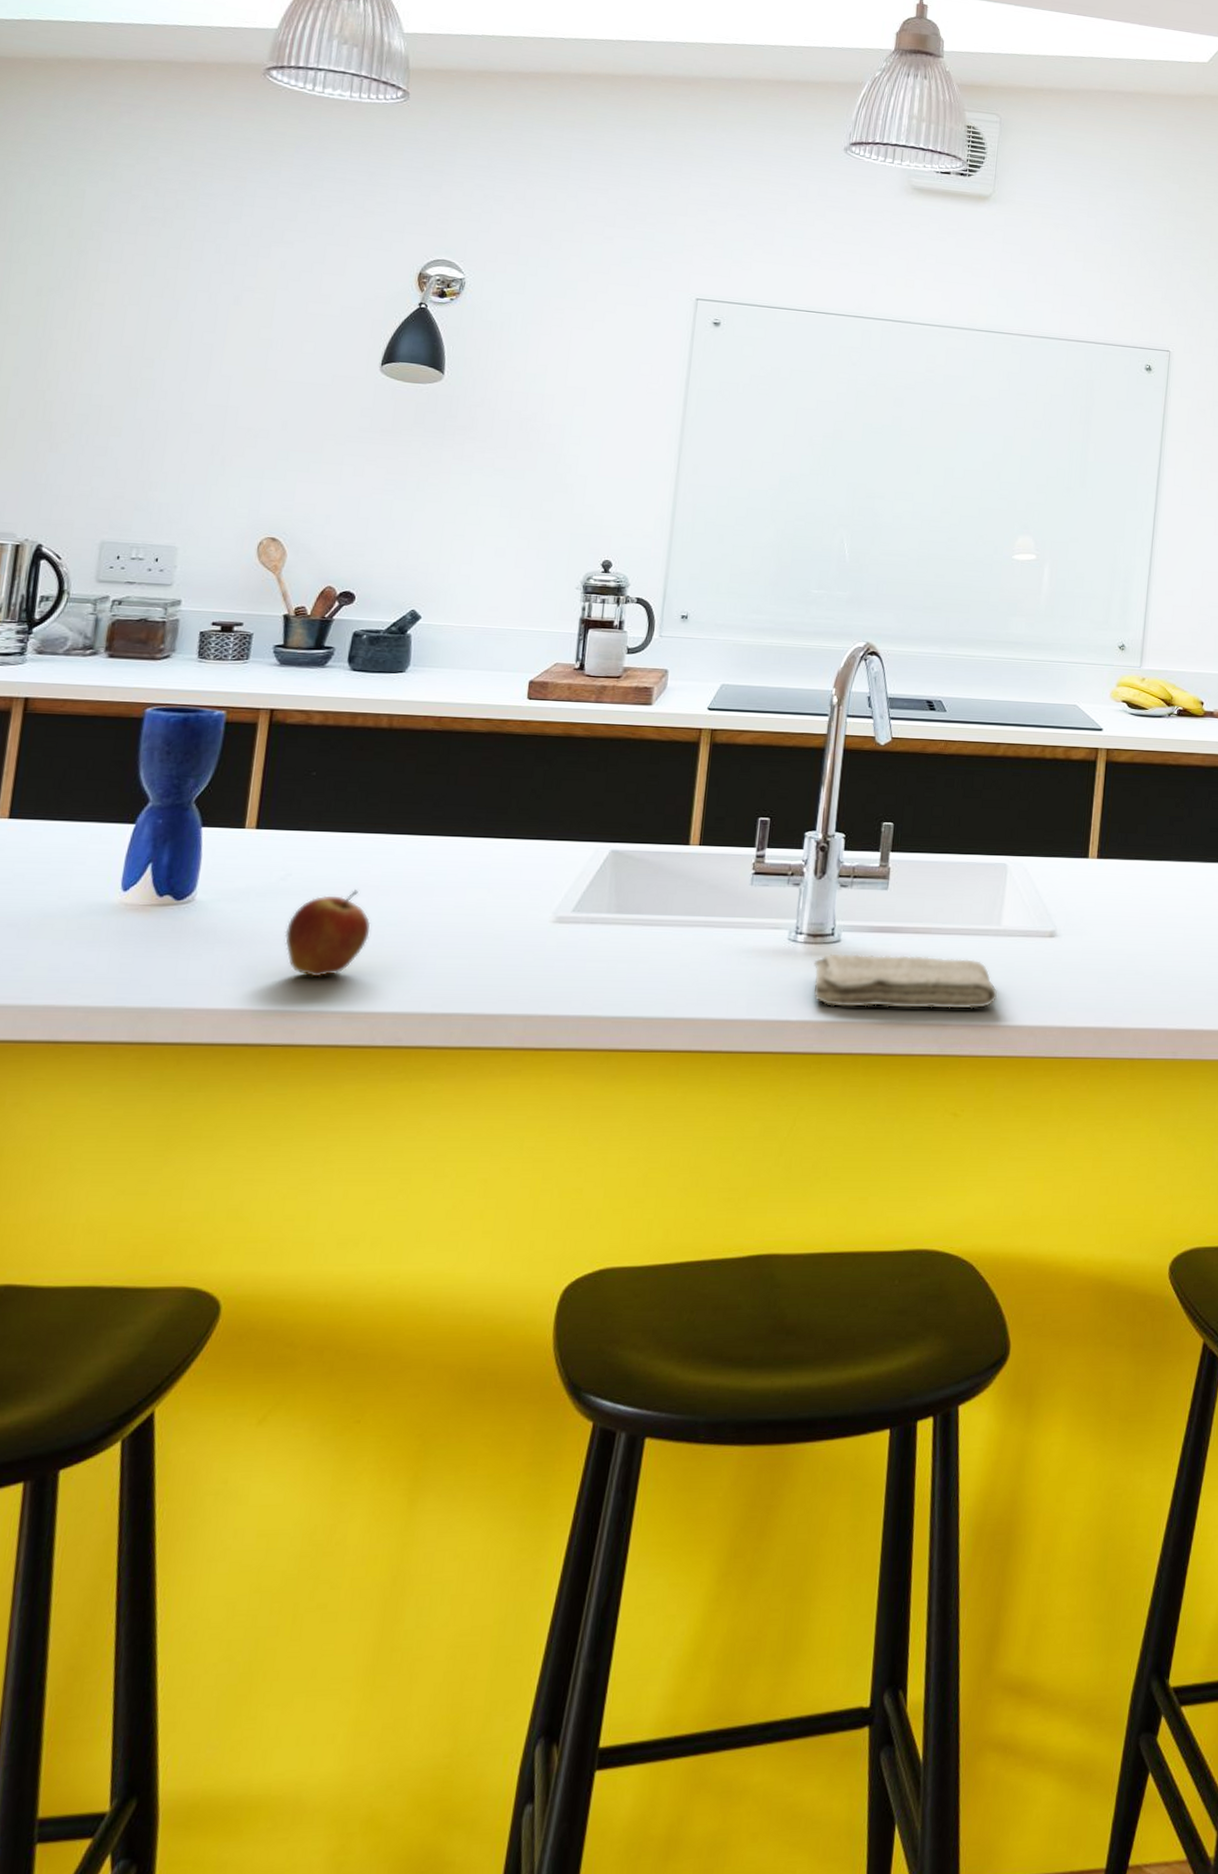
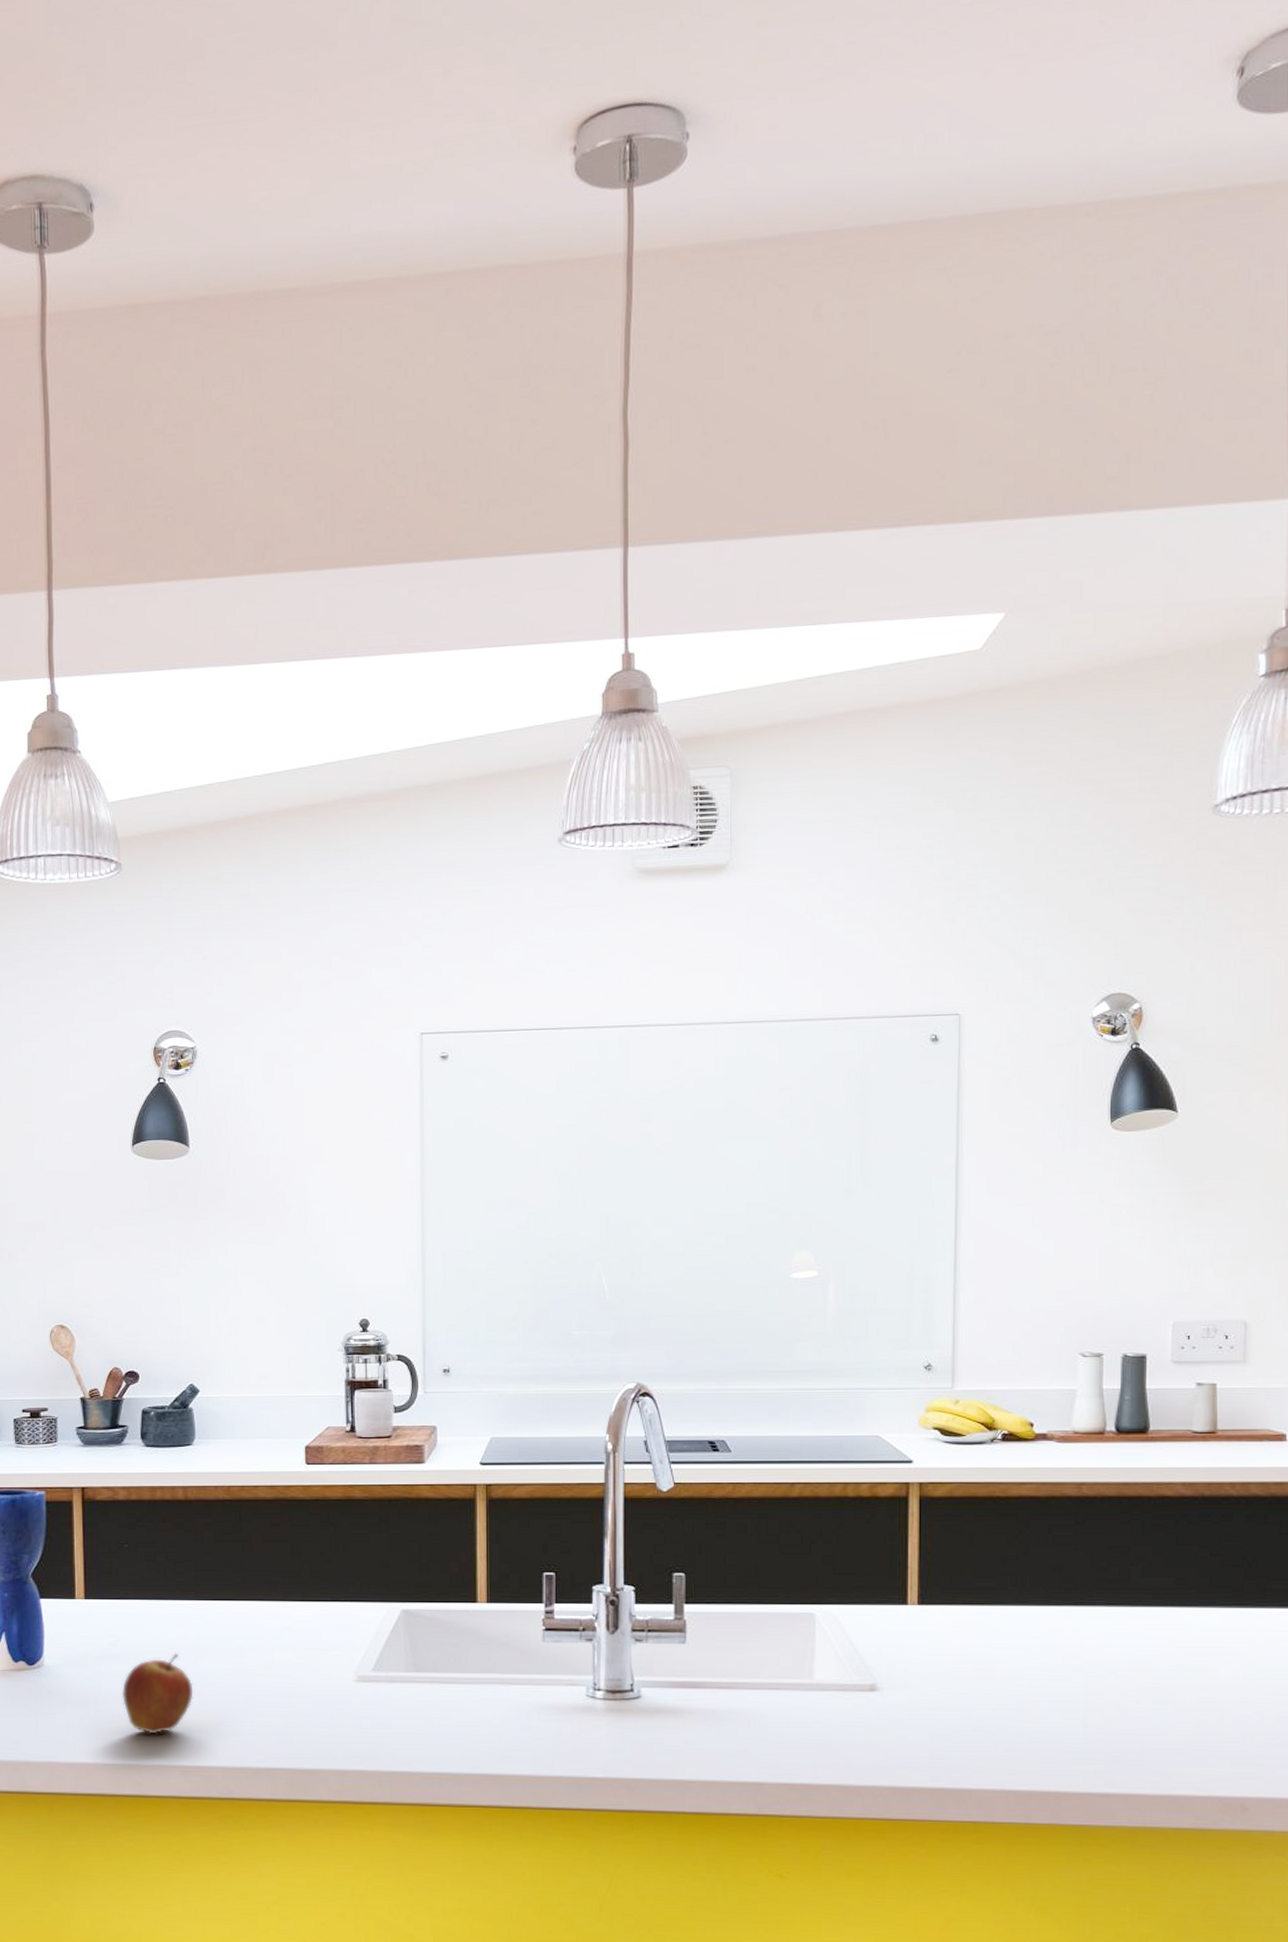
washcloth: present [813,953,998,1009] -> none [615,1710,816,1767]

